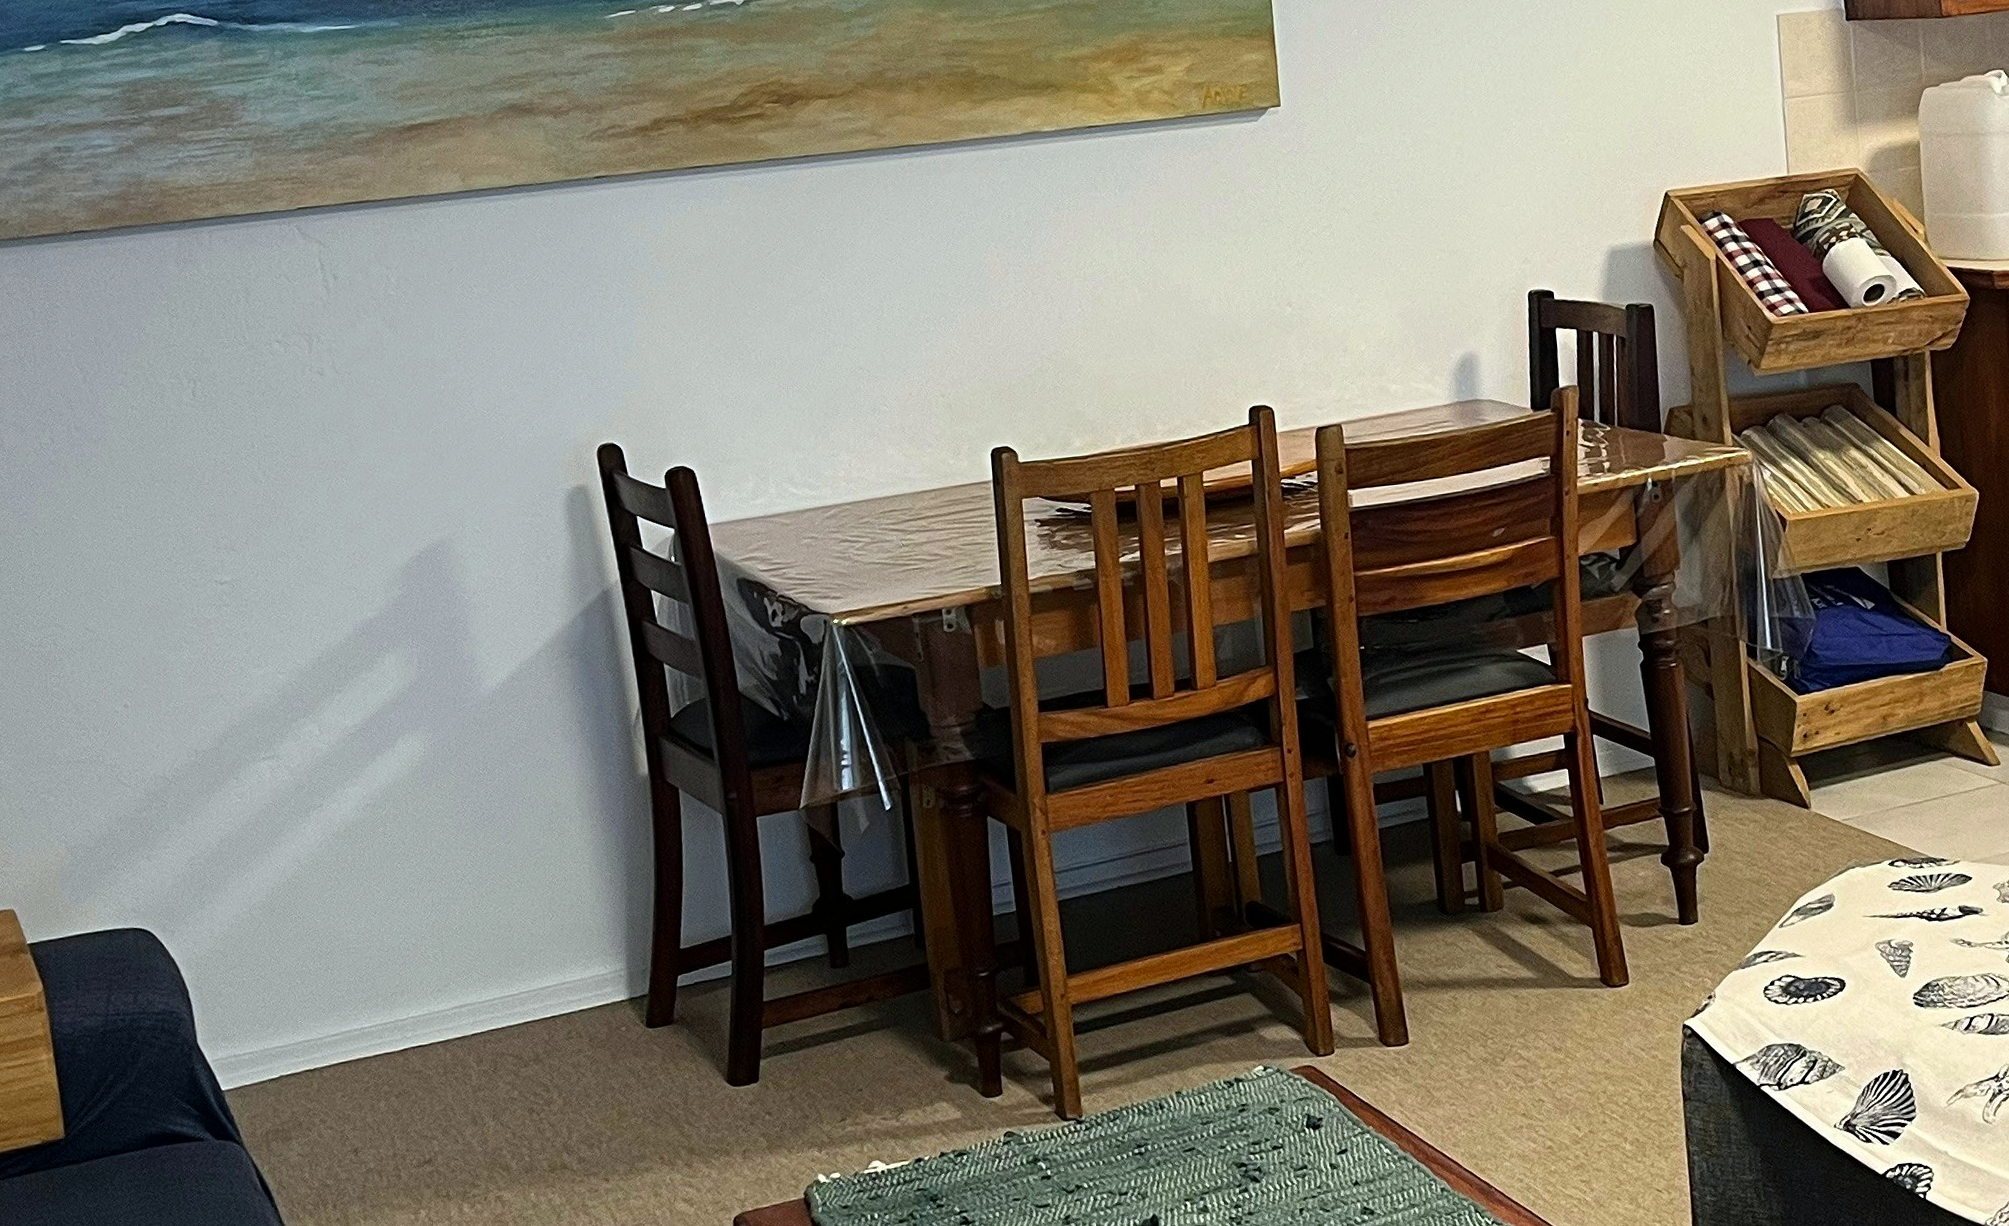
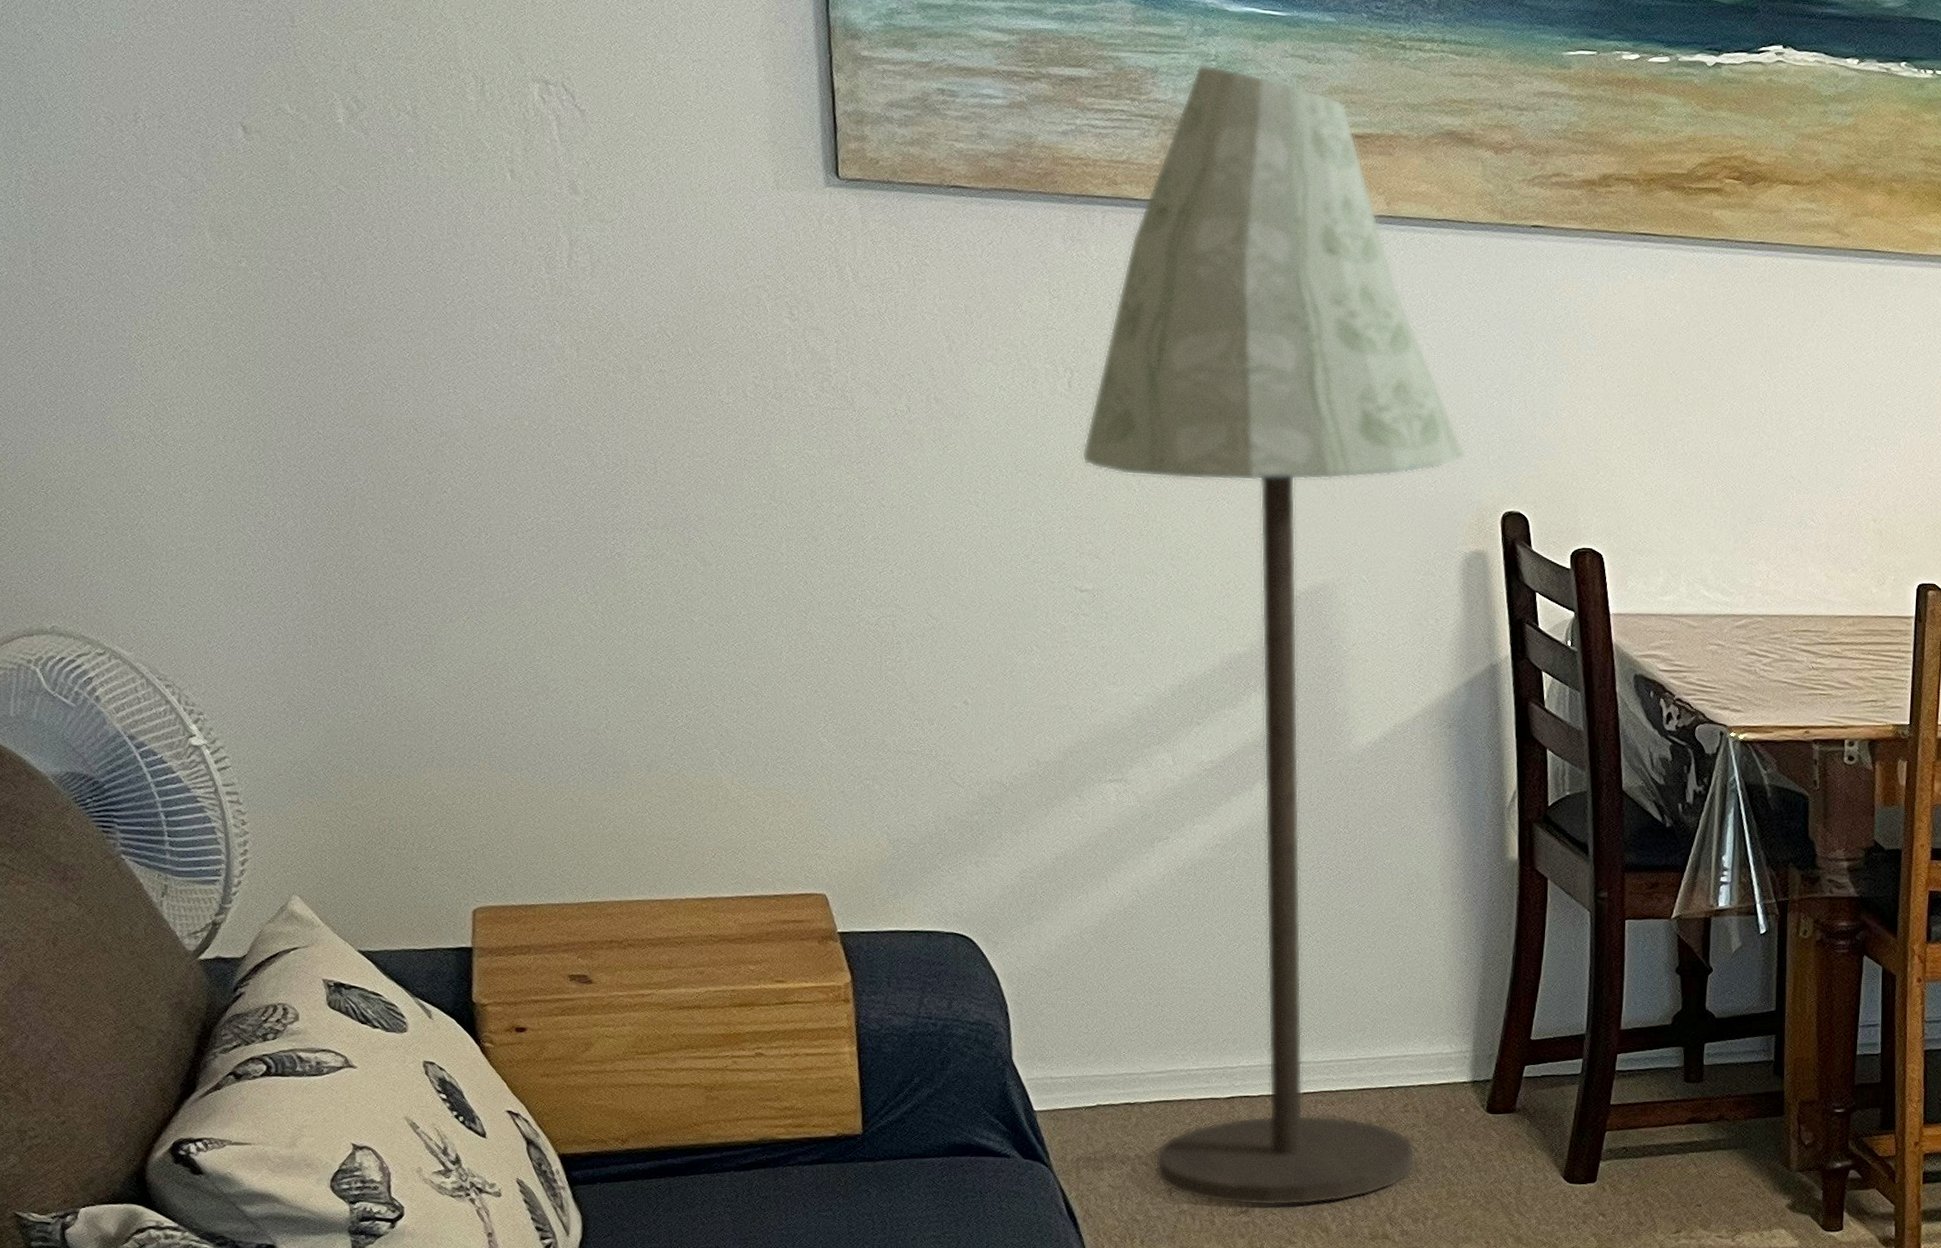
floor lamp: none [210,83,584,1156] -> present [1081,64,1467,1206]

